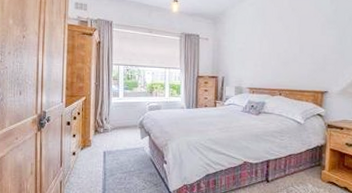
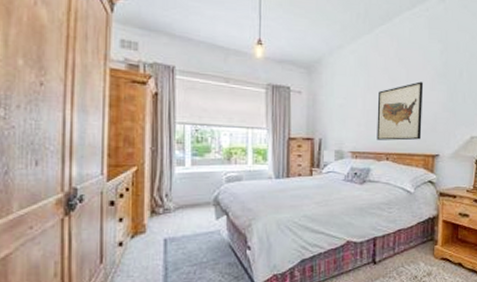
wall art: none [271,28,315,79] -> present [377,81,424,141]

